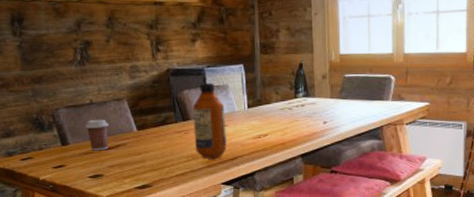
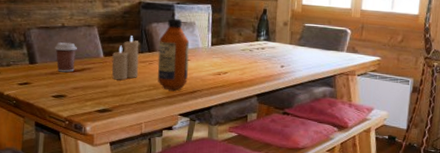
candle: none [146,106,174,154] -> present [111,36,139,80]

